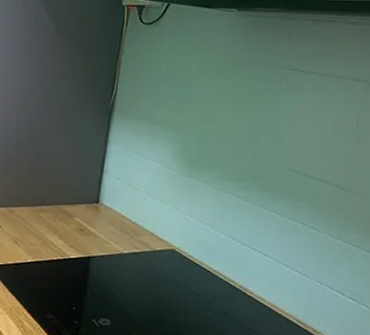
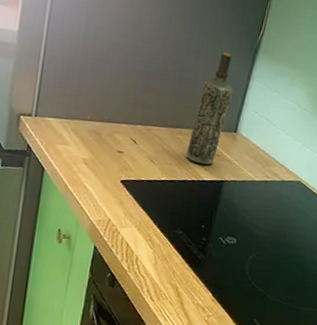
bottle: none [50,120,91,241] -> present [186,52,233,165]

